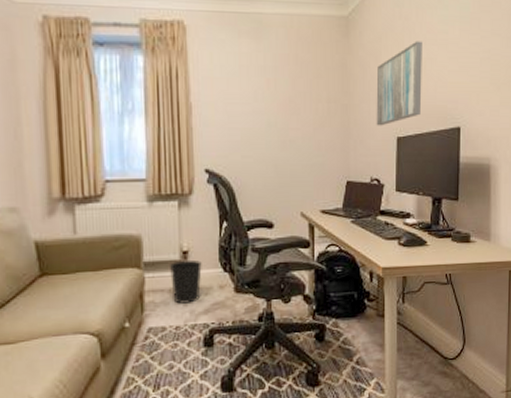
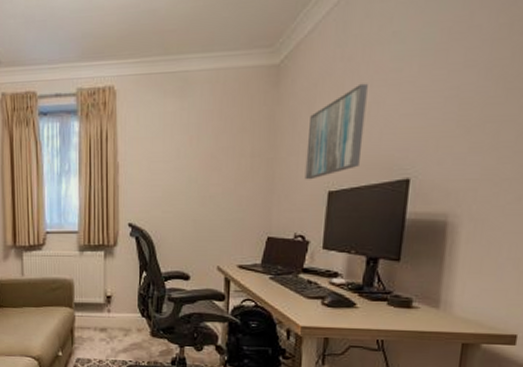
wastebasket: present [170,259,202,304] -> none [96,303,123,342]

